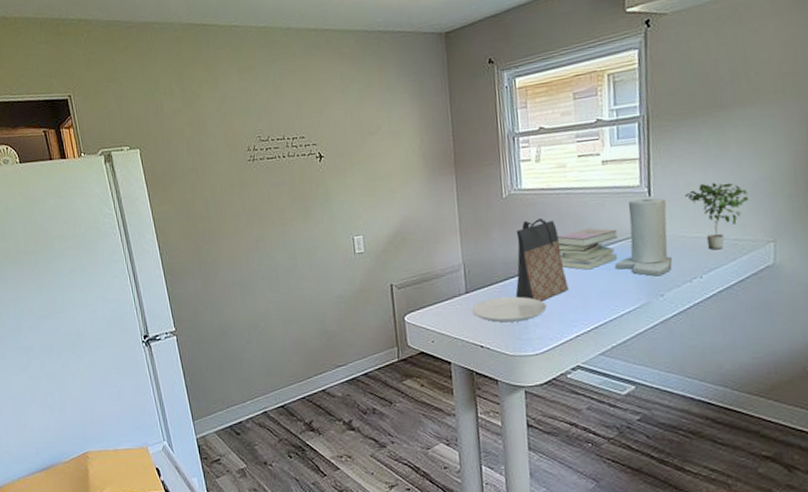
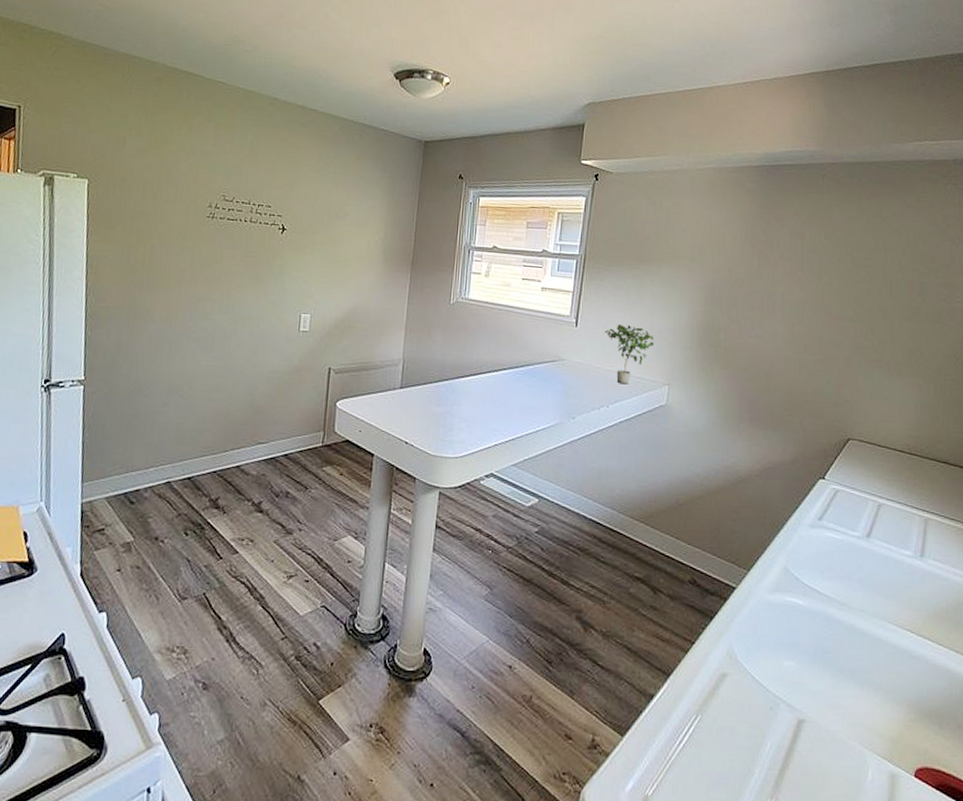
plate: present [471,296,547,323] -> none [403,397,472,424]
bag: present [515,218,568,302] -> none [446,328,495,407]
books: present [556,227,617,270] -> none [492,345,544,384]
paper towel: present [614,197,672,277] -> none [537,327,588,400]

